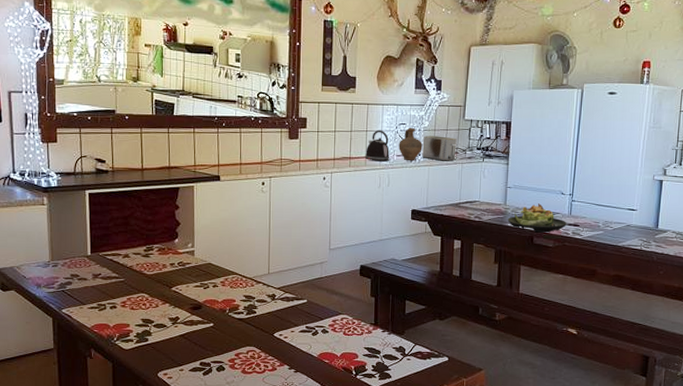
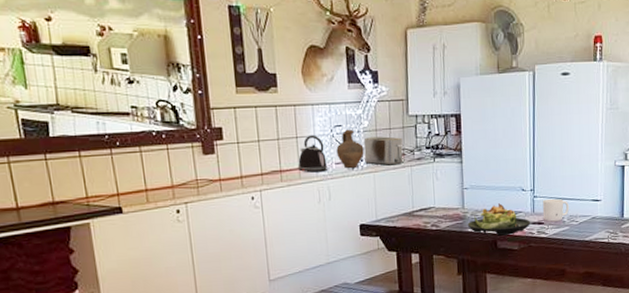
mug: none [579,204,606,225] -> present [542,198,570,222]

